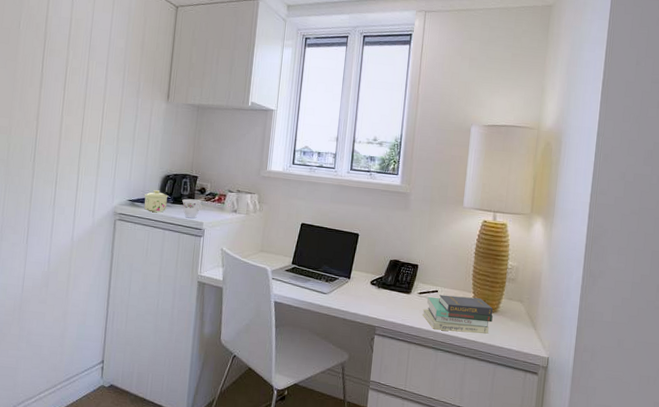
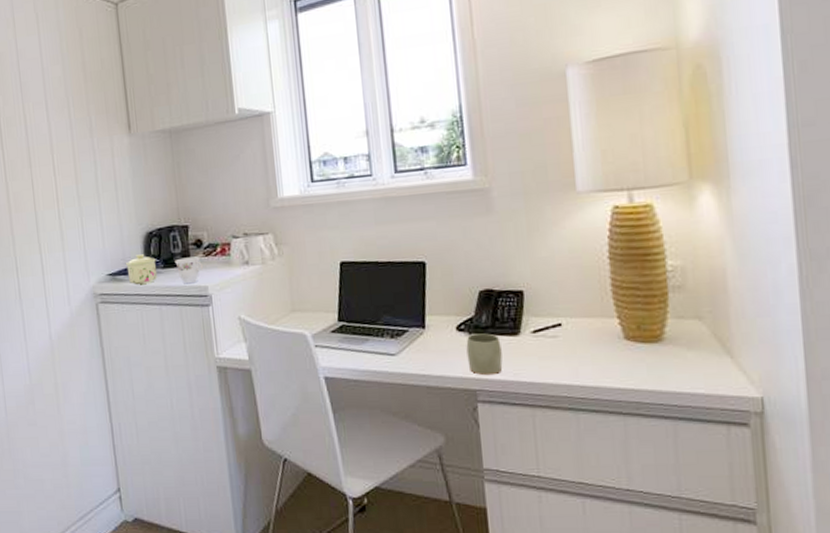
mug: none [373,288,398,318] -> present [466,333,503,376]
books: present [423,294,494,334] -> none [544,324,658,383]

